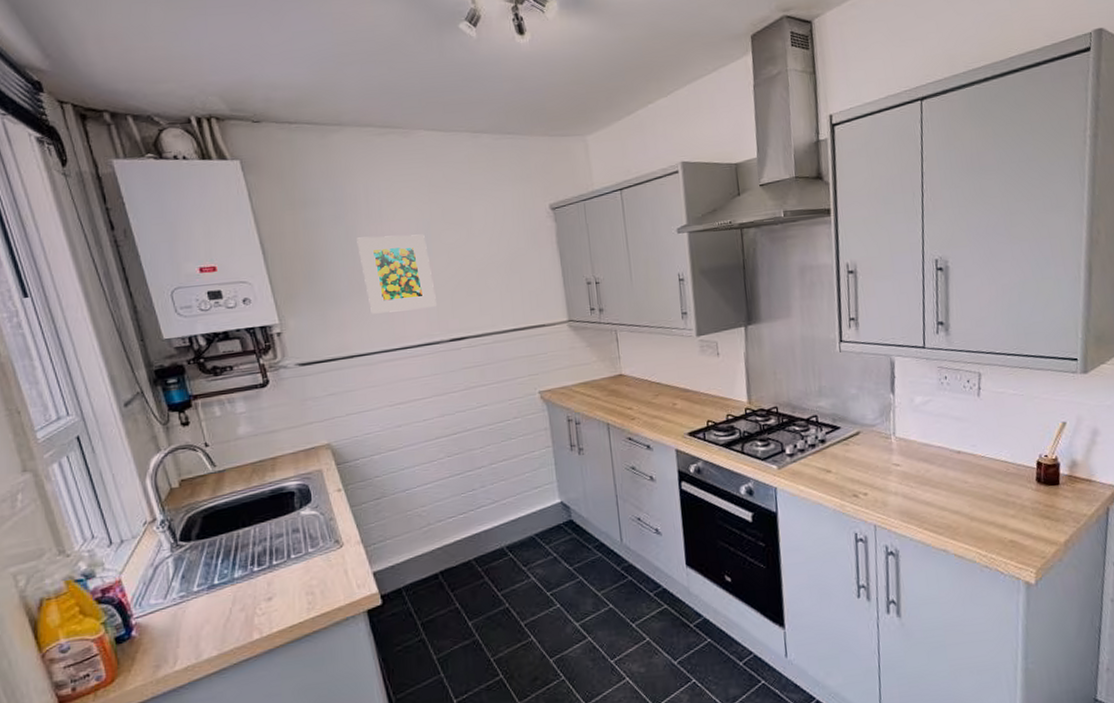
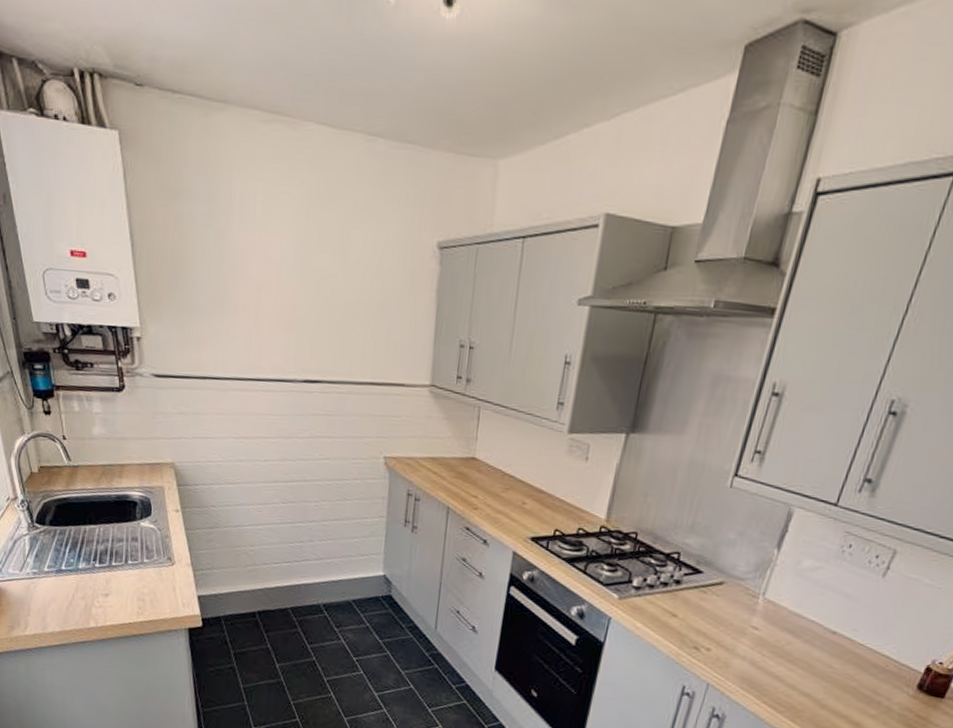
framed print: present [357,234,436,314] -> none [225,245,297,340]

